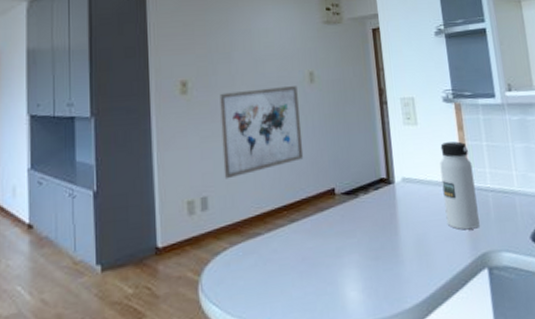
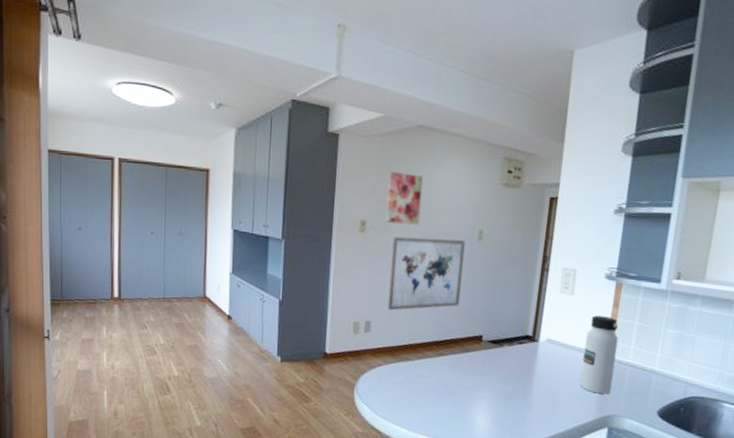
wall art: none [206,24,246,79] -> present [385,171,424,225]

